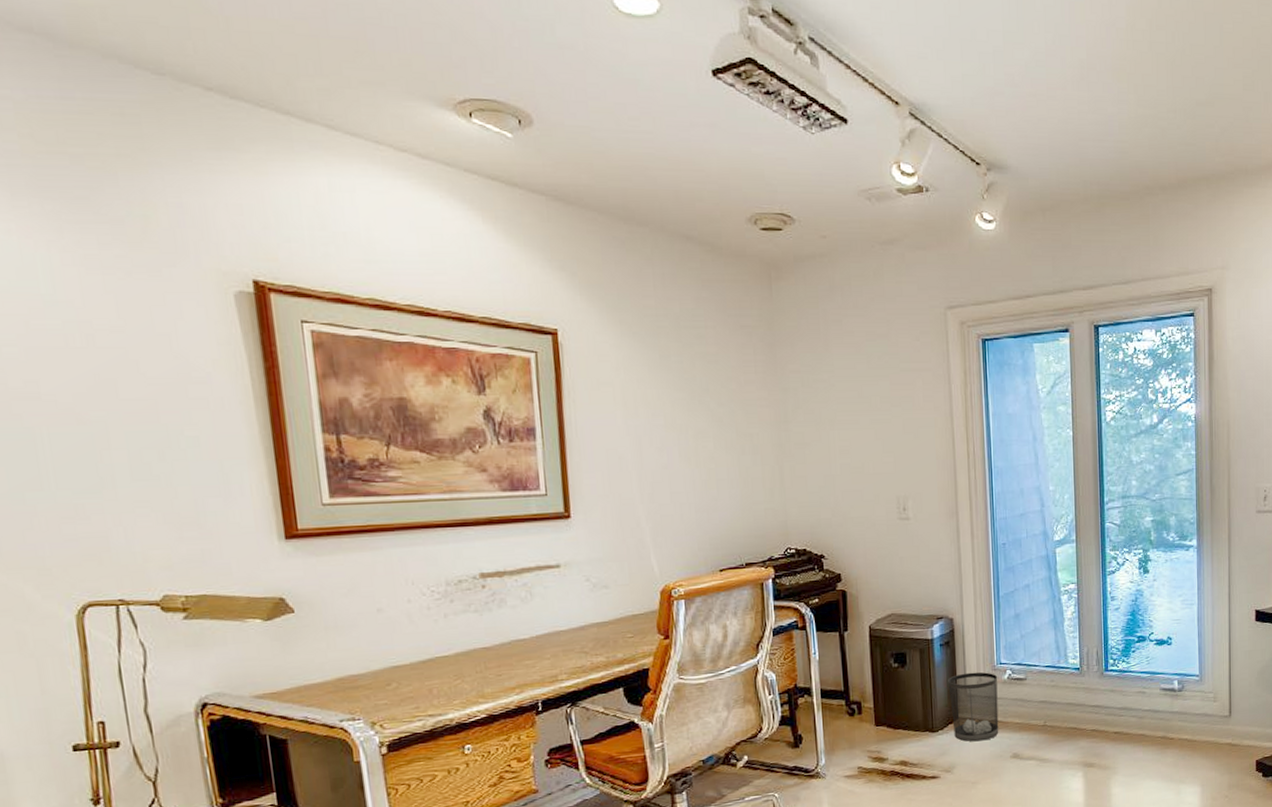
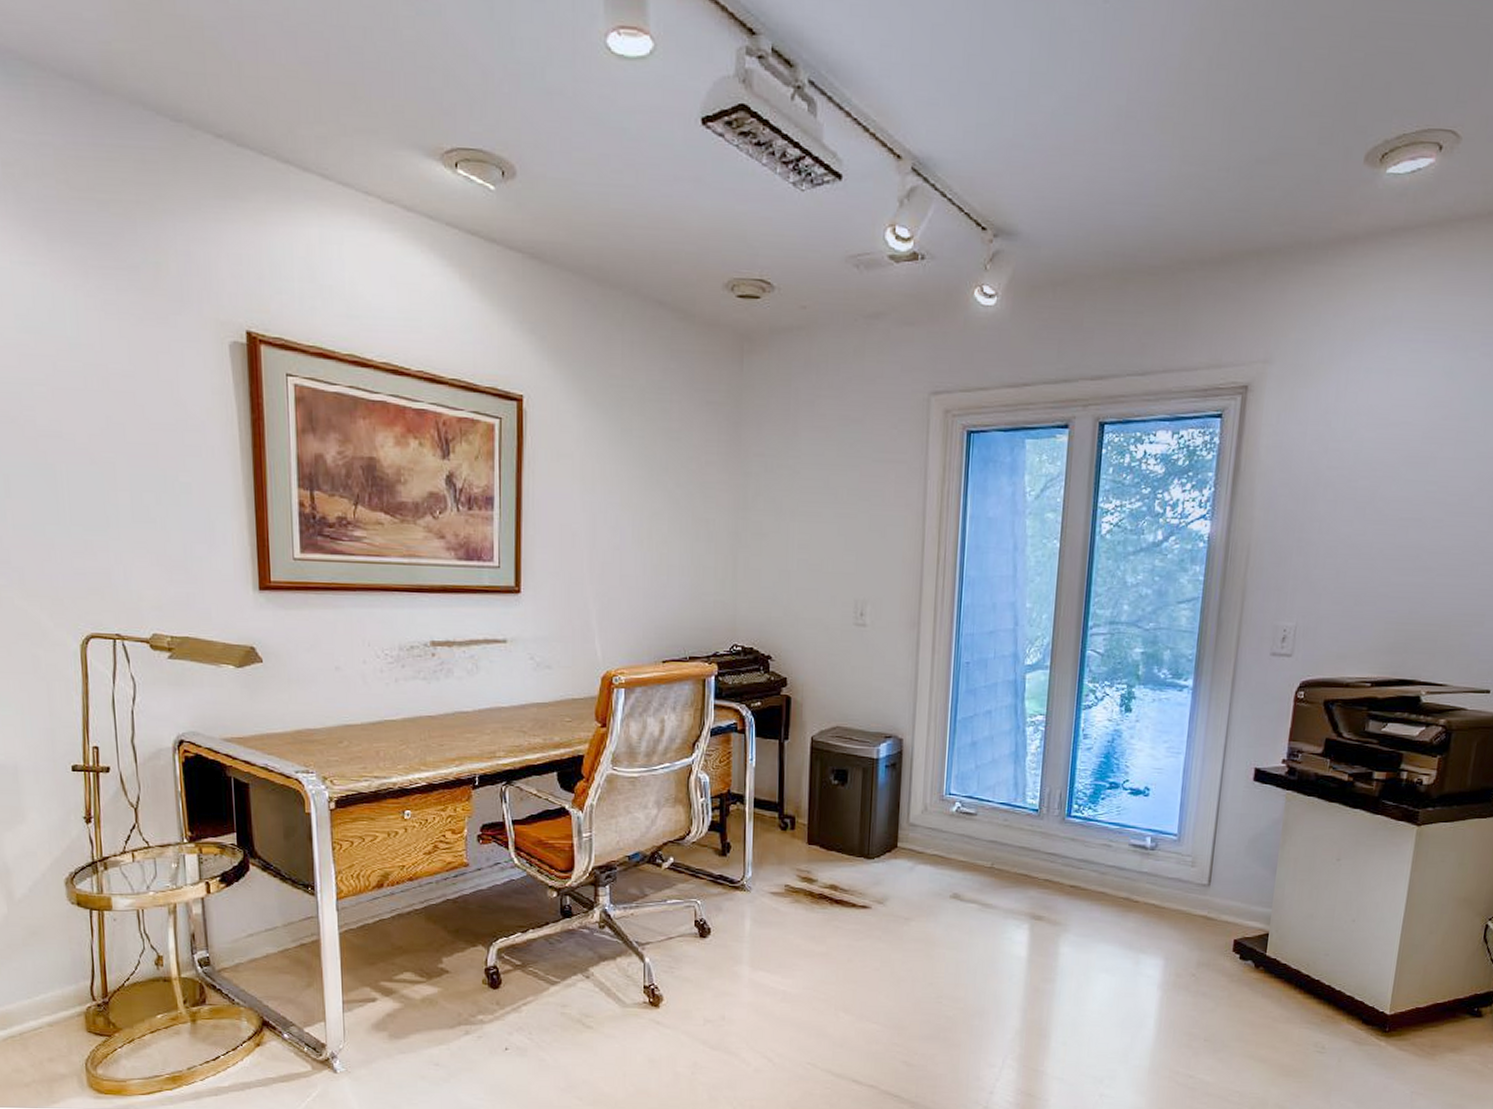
waste bin: present [948,672,999,742] -> none [889,799,946,875]

